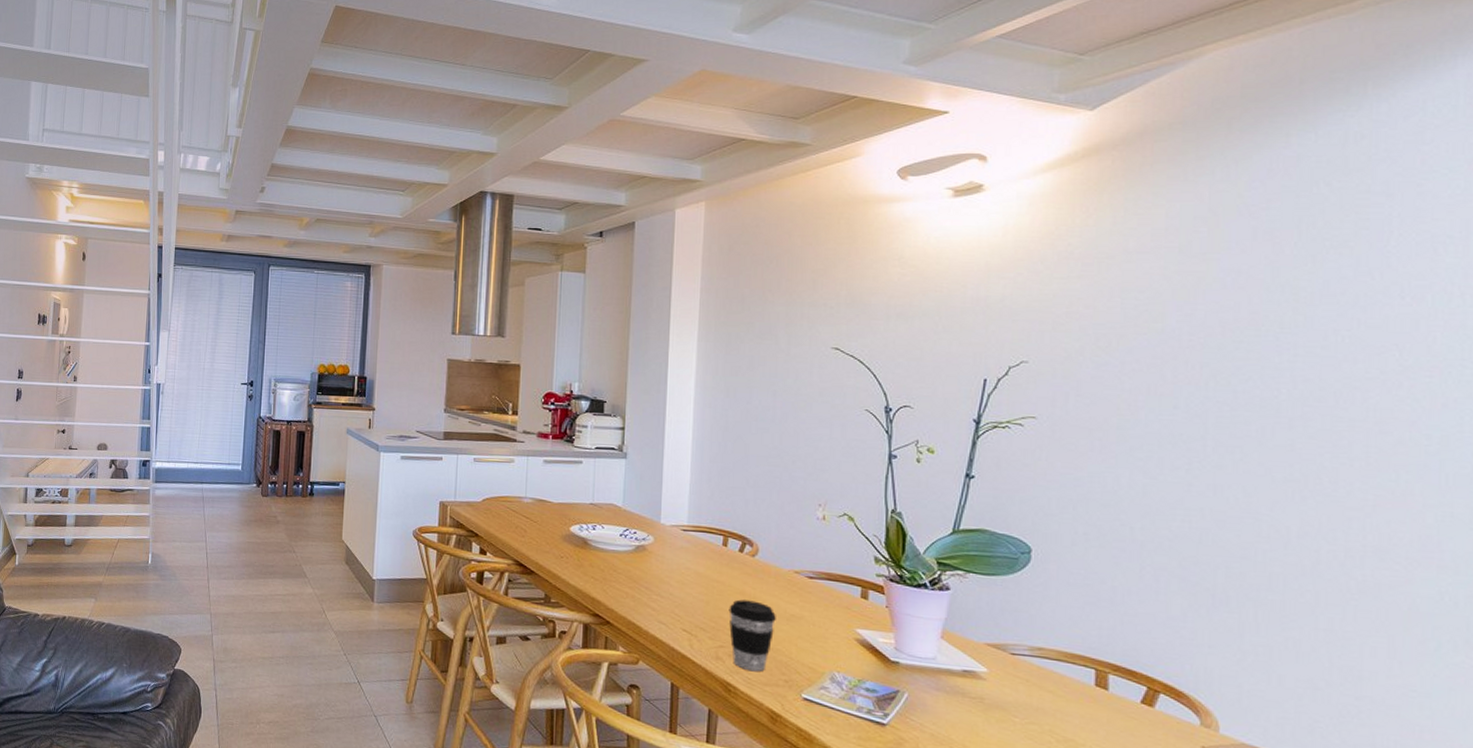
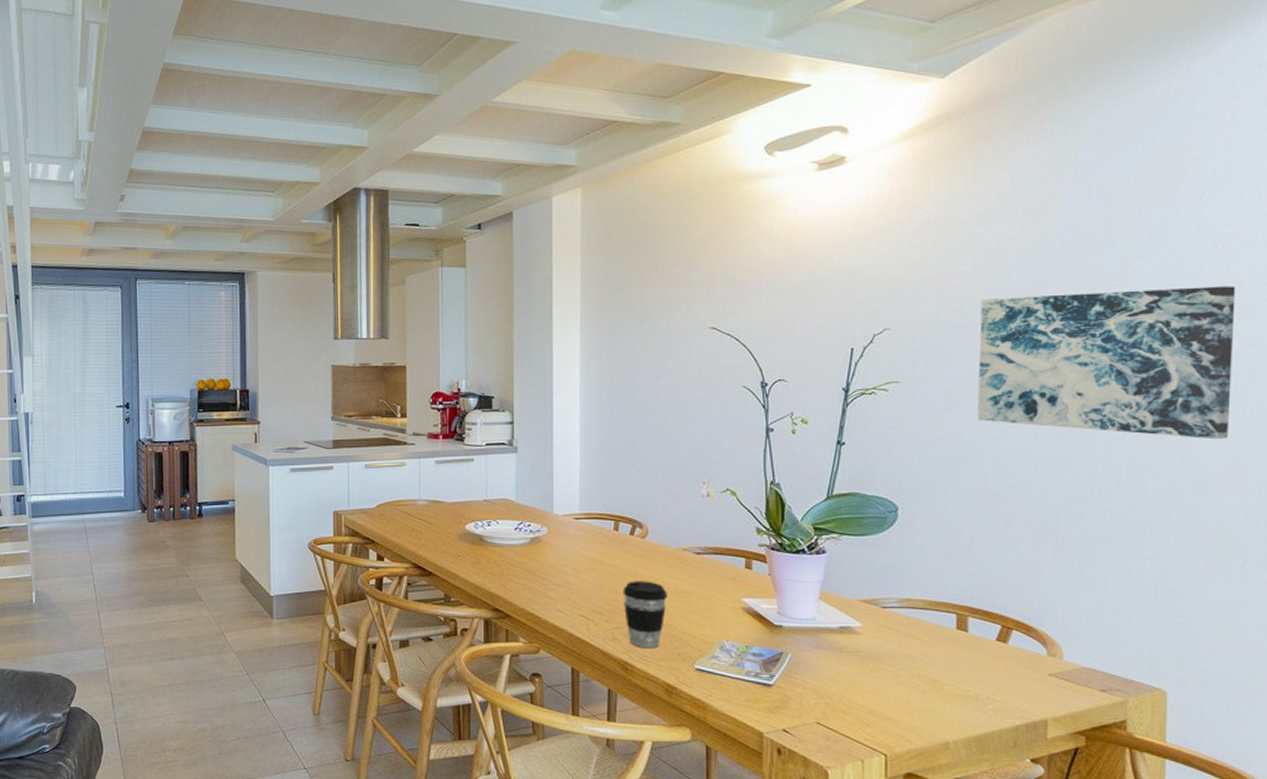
wall art: none [1124,337,1427,508] -> present [978,286,1236,440]

